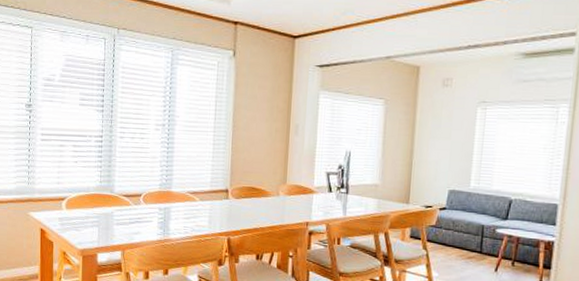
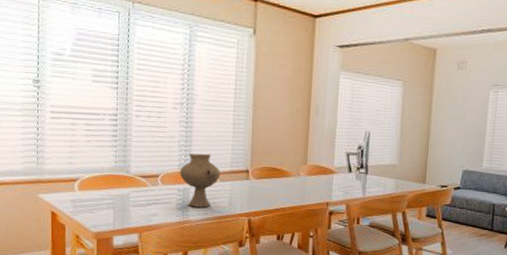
vase: none [161,173,201,227] -> present [179,153,220,208]

